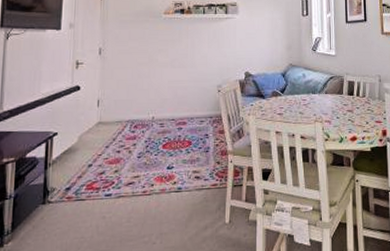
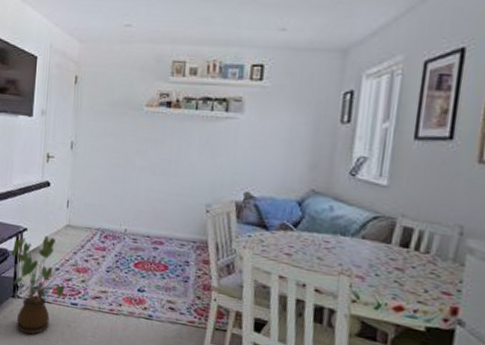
house plant: none [41,136,114,238] -> present [11,235,81,335]

